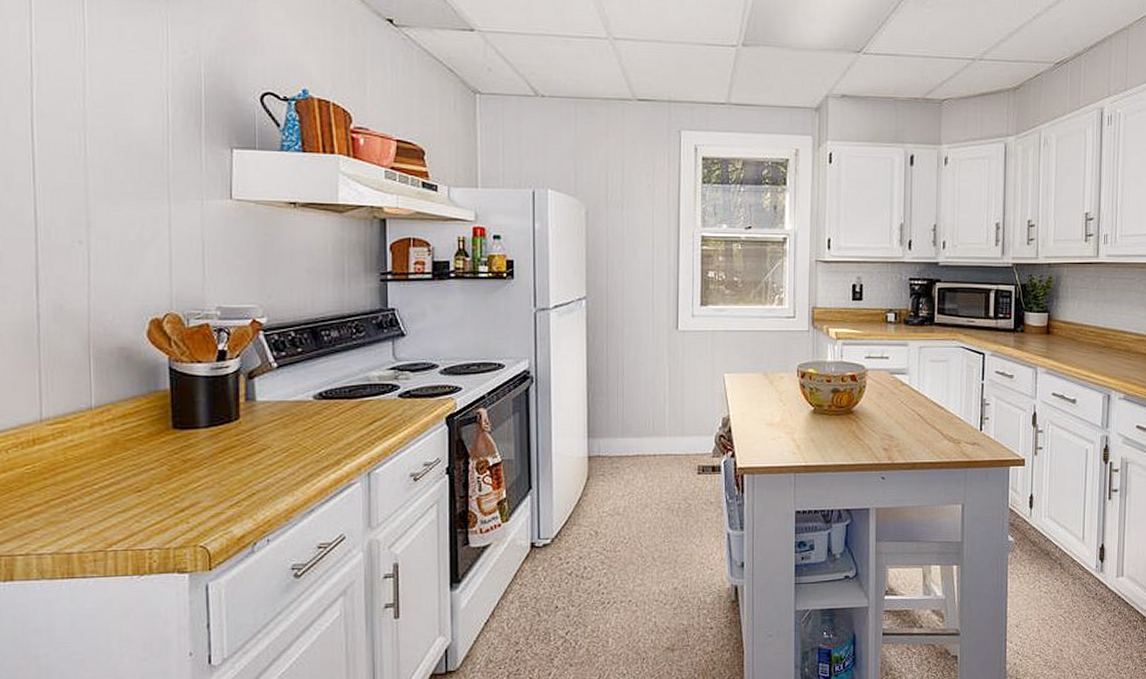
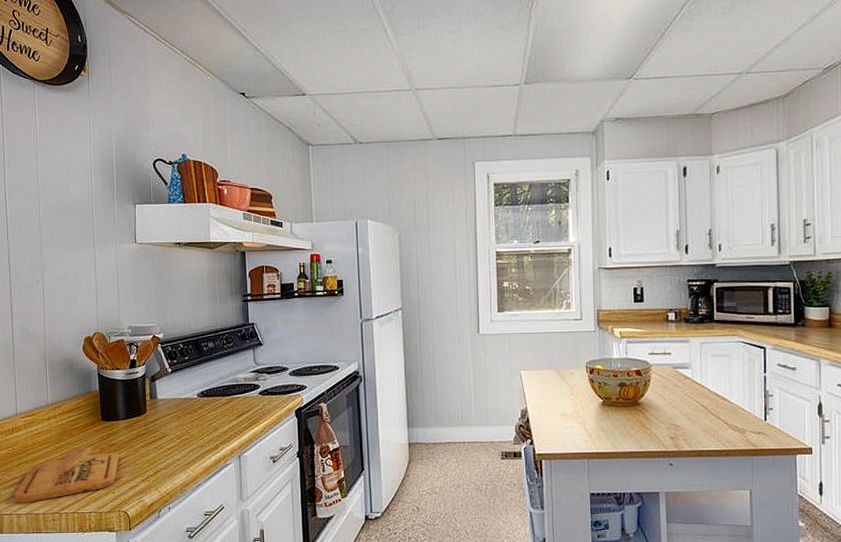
cutting board: none [35,463,197,540] -> present [15,447,119,503]

